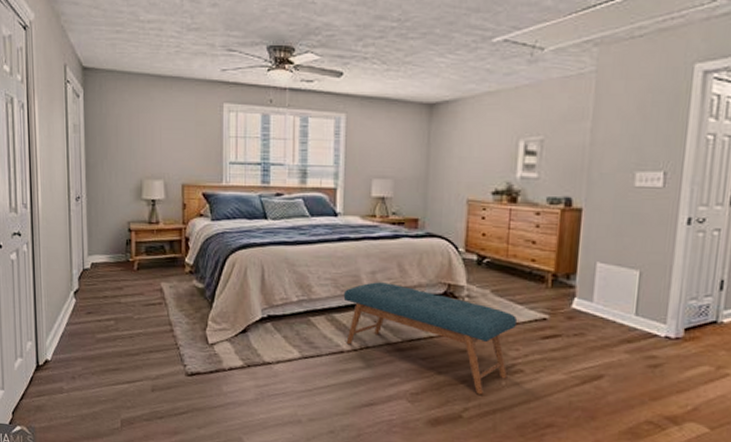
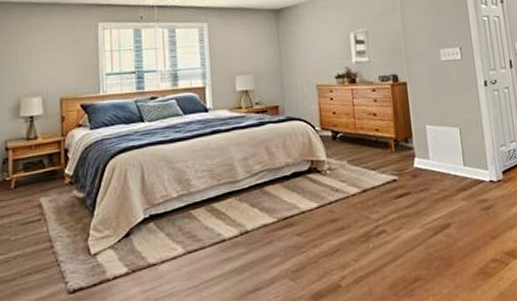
bench: present [343,282,517,395] -> none [220,166,374,261]

